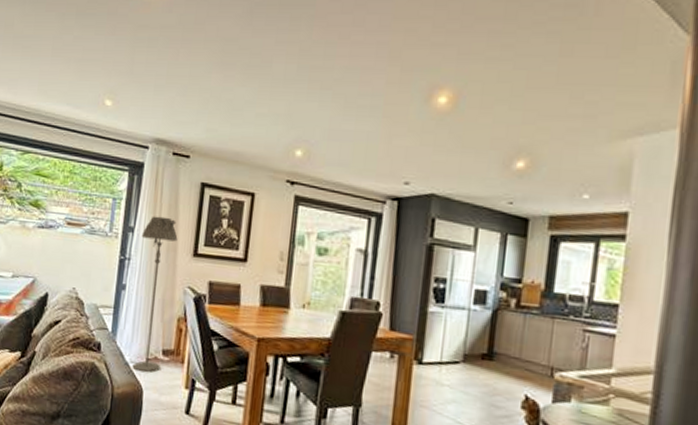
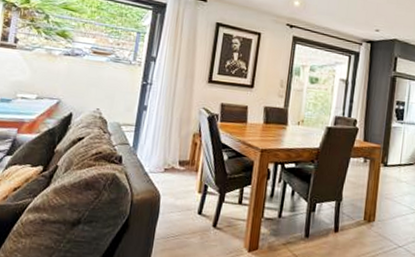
floor lamp: present [132,216,178,373] -> none [151,48,195,181]

